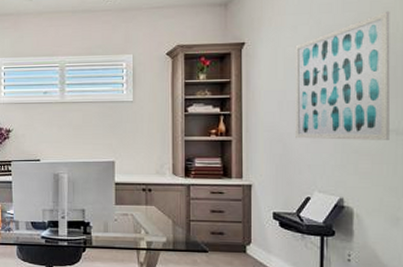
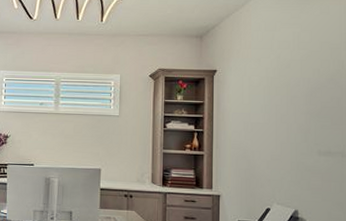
wall art: present [295,11,391,140] -> none [258,51,337,161]

